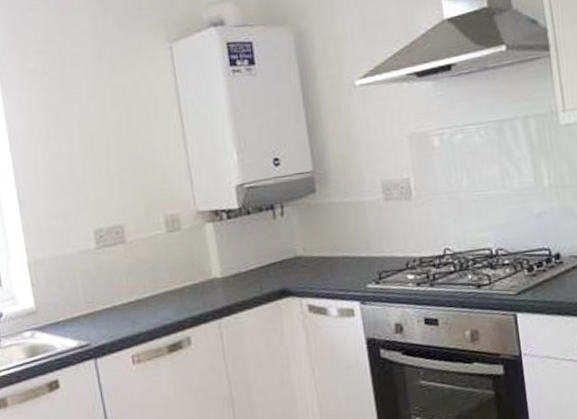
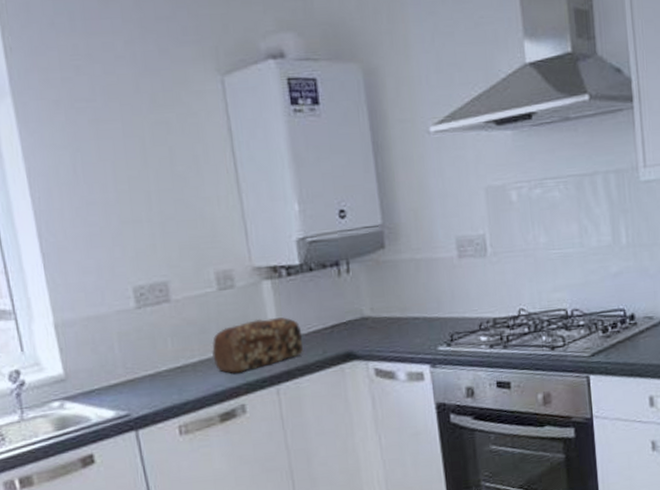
bread loaf: none [160,257,243,309] -> present [211,317,304,374]

